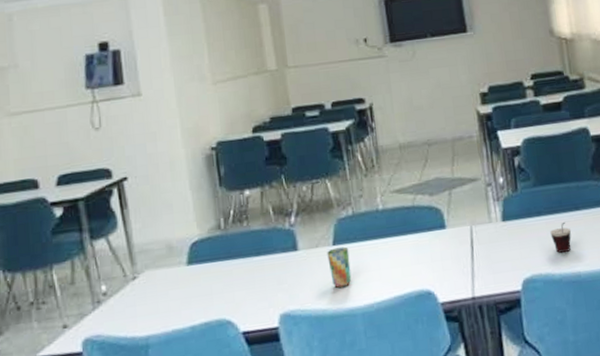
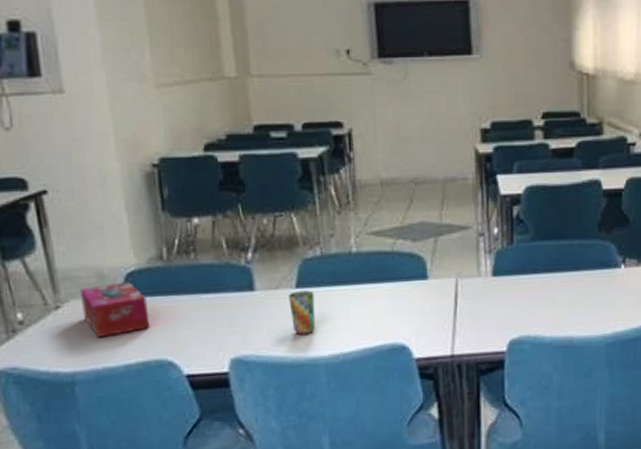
tissue box: none [153,250,211,303] -> present [79,282,150,338]
cup: present [550,221,572,253] -> none [545,282,569,315]

